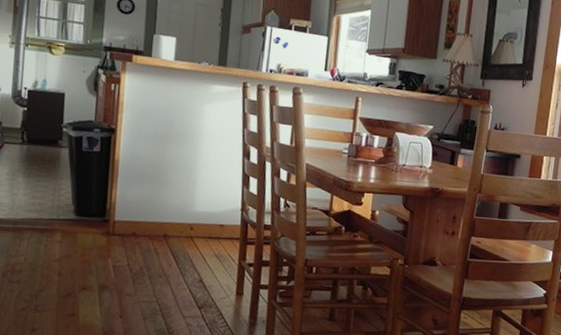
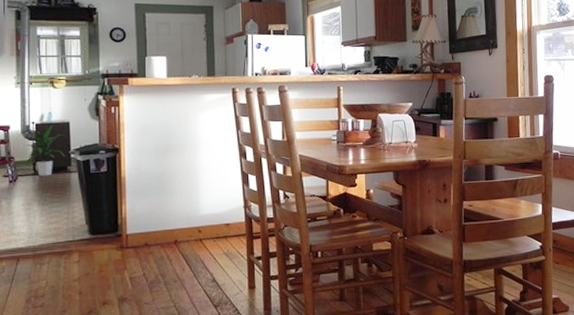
indoor plant: none [14,93,58,148] -> present [26,125,65,177]

